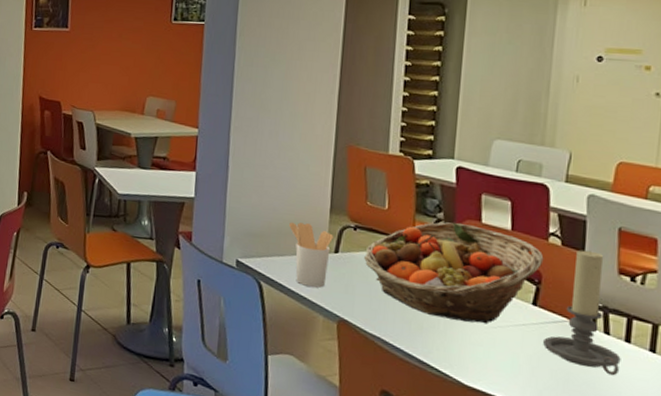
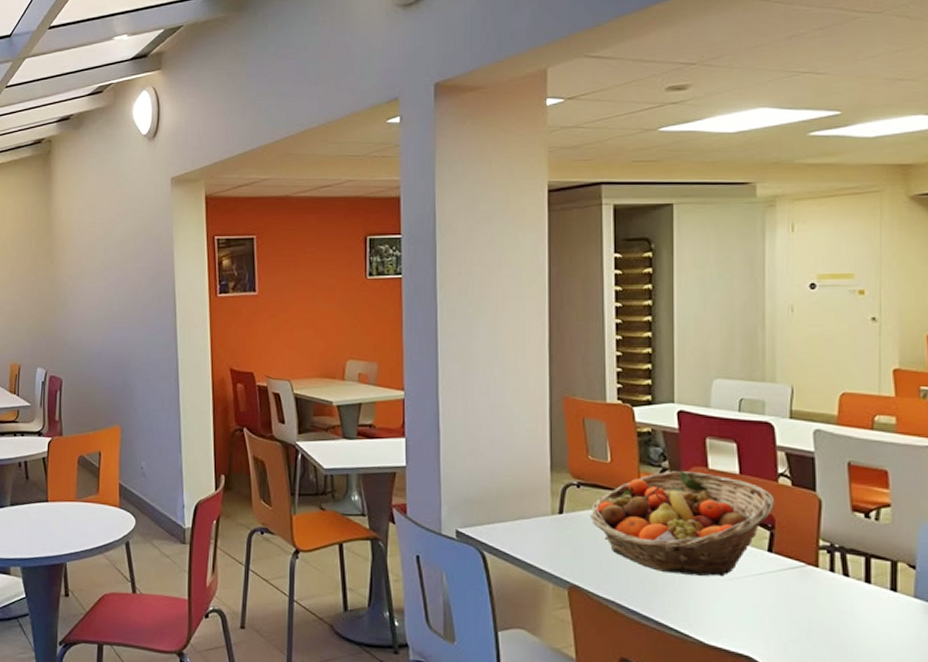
utensil holder: present [289,222,333,288] -> none [509,484,556,553]
candle holder: present [543,250,621,376] -> none [783,489,863,620]

